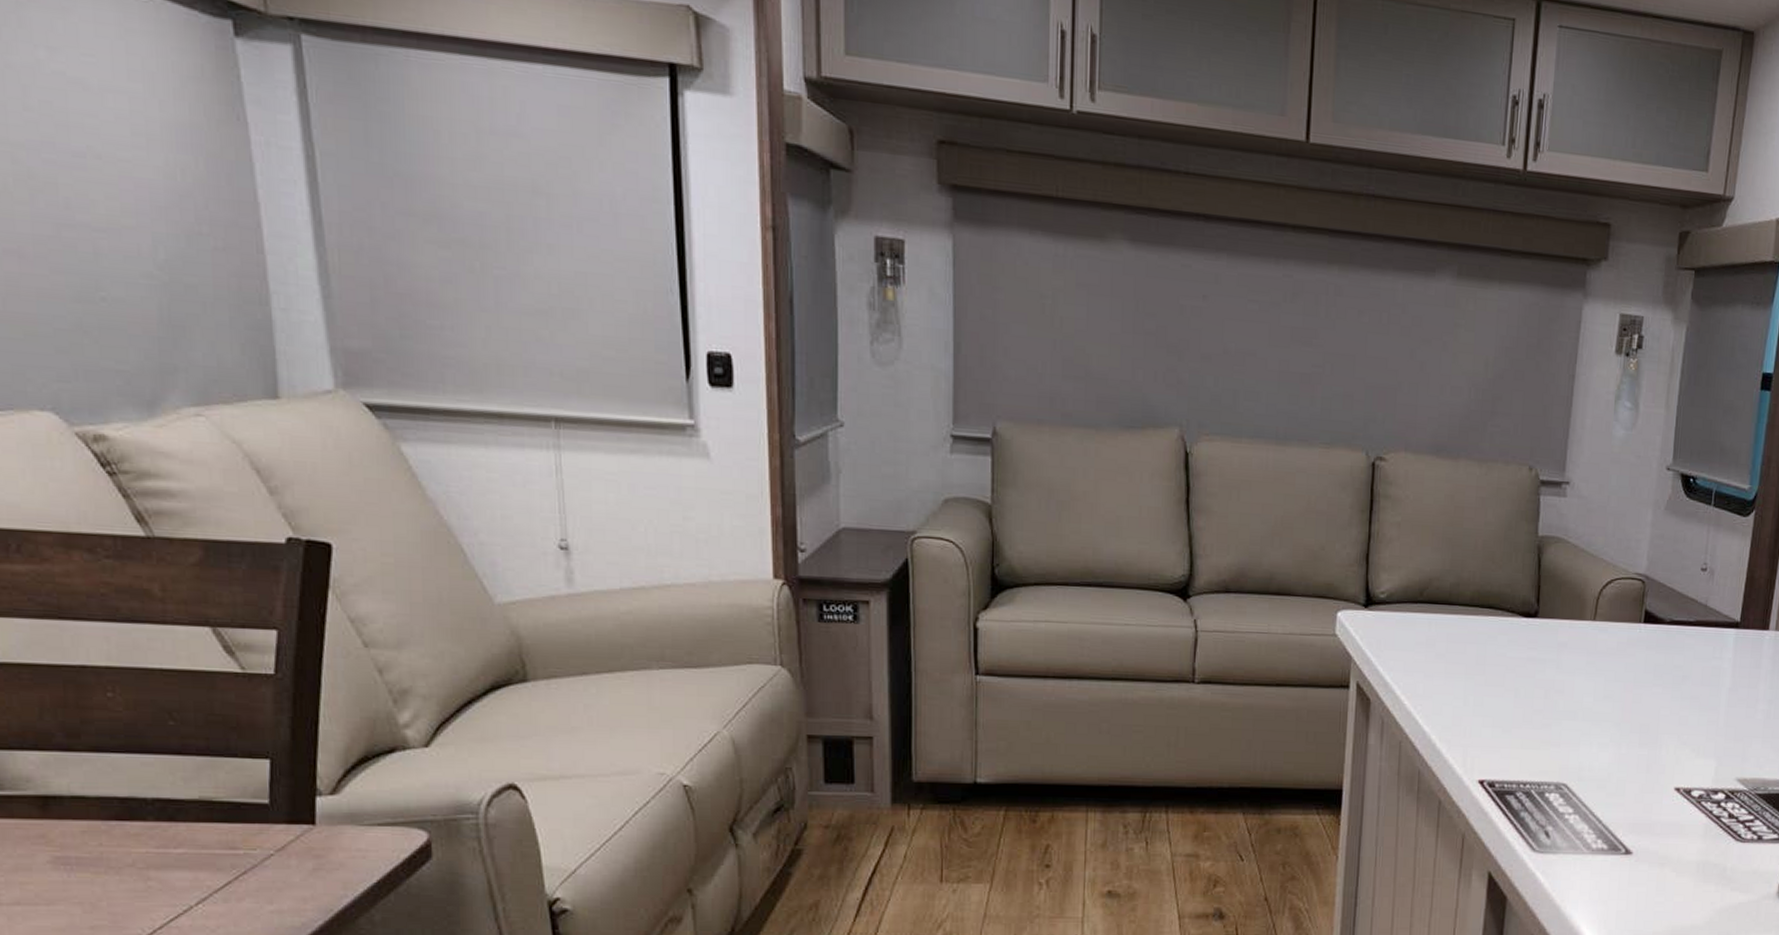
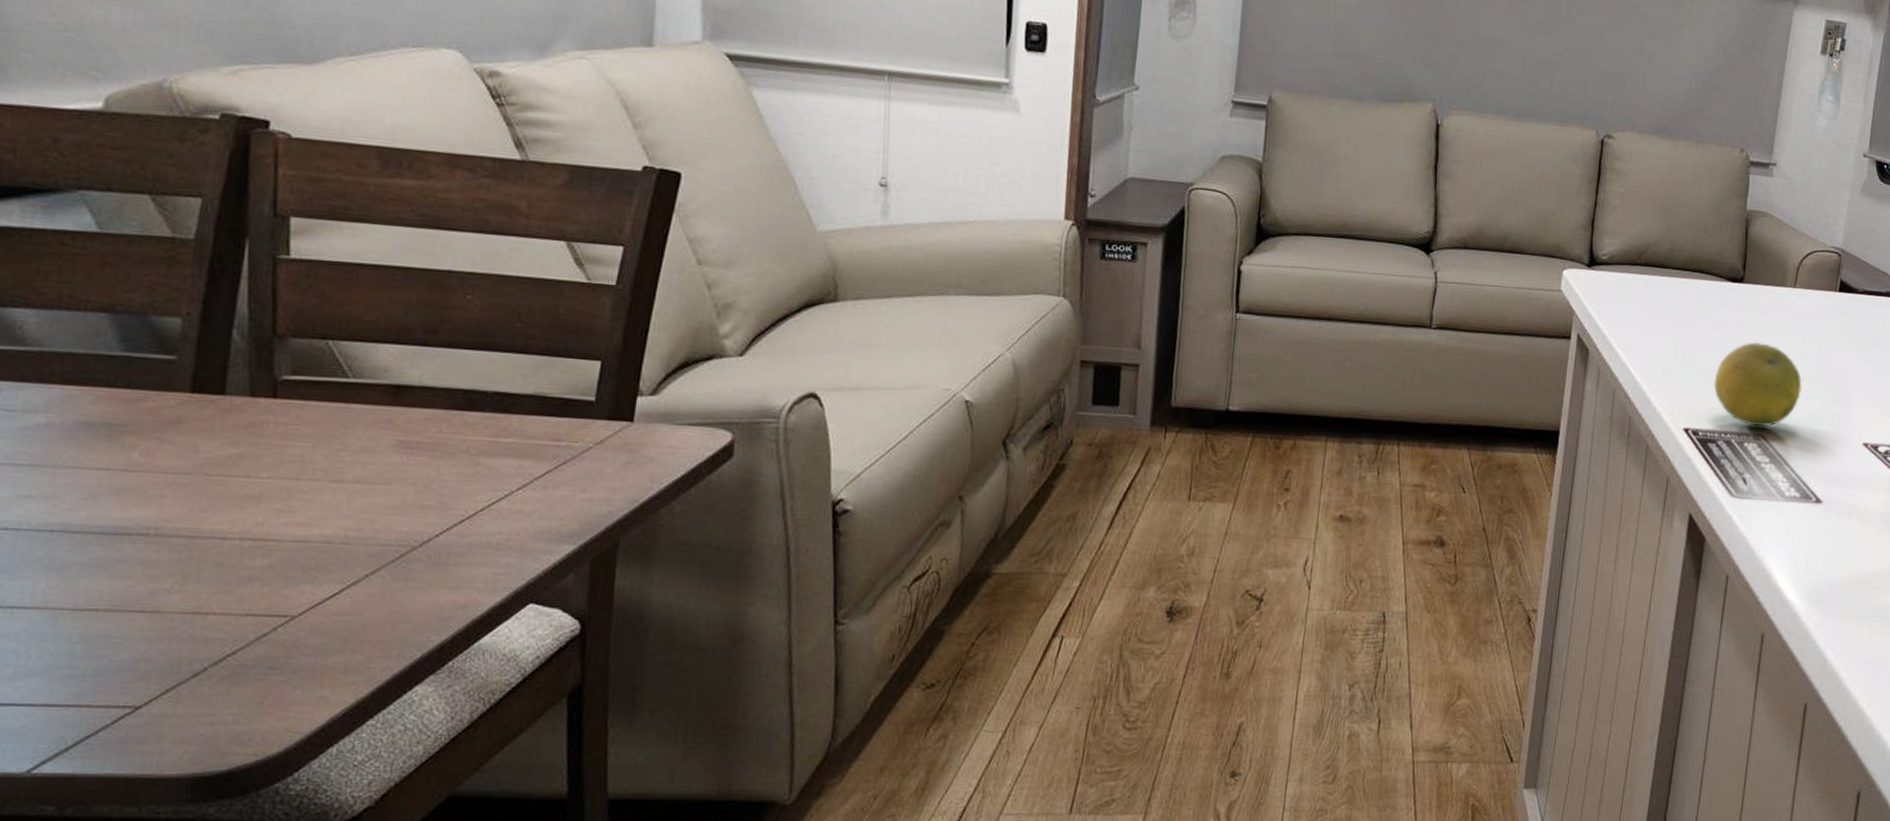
fruit: none [1509,682,1607,775] -> present [1714,341,1802,427]

